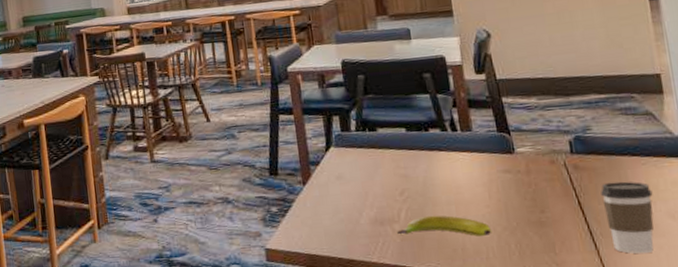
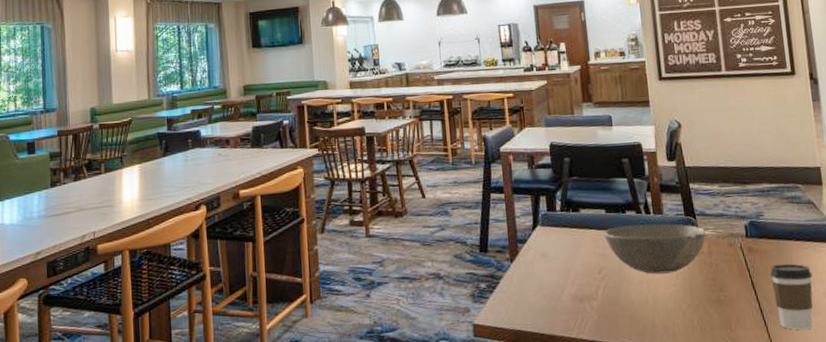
banana: present [397,215,492,236] -> none [595,292,678,313]
bowl: none [404,141,523,195] -> present [603,223,706,274]

